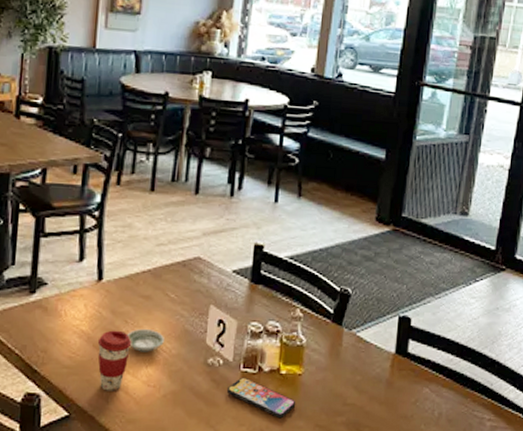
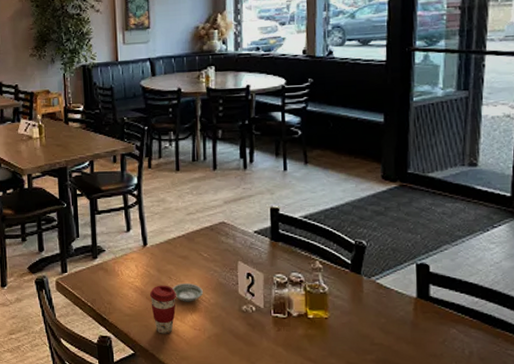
smartphone: present [226,377,295,419] -> none [261,321,325,357]

